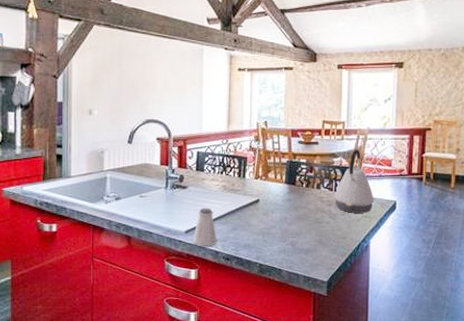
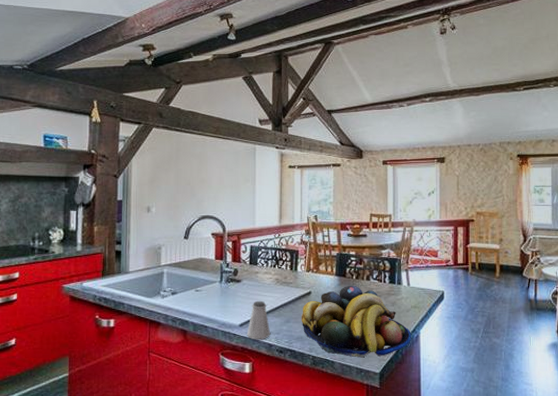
fruit bowl: none [248,193,361,266] -> present [301,285,411,358]
kettle: present [334,149,374,213] -> none [383,241,422,304]

